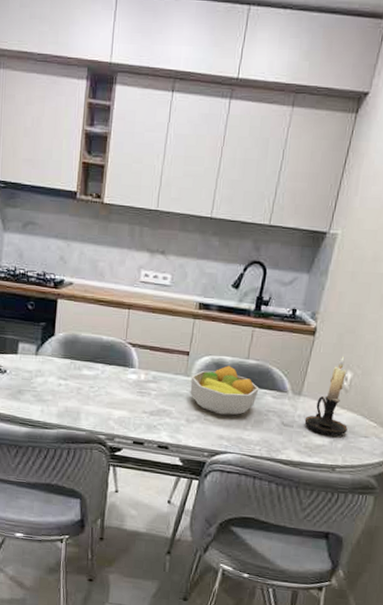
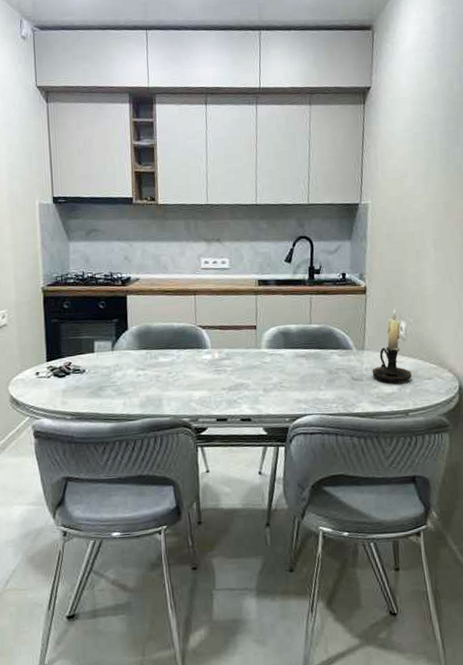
fruit bowl: present [190,366,259,416] -> none [261,333,326,380]

